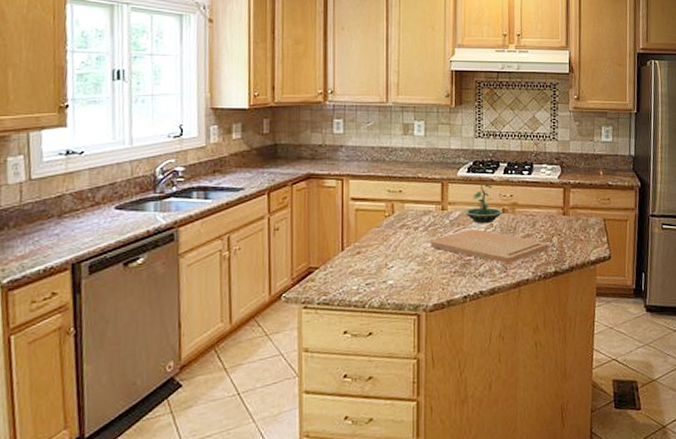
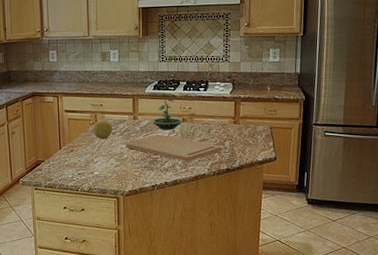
fruit: none [388,212,415,237] -> present [93,121,113,140]

